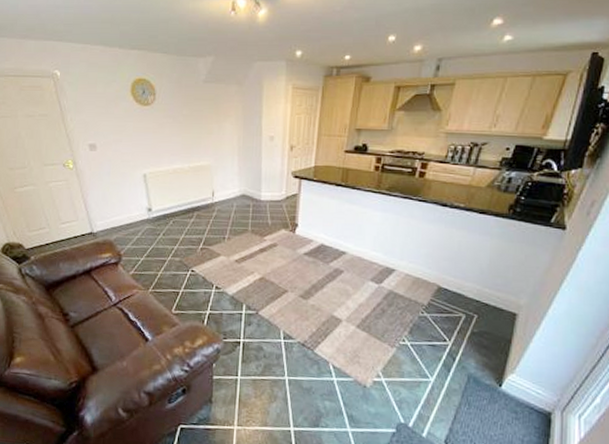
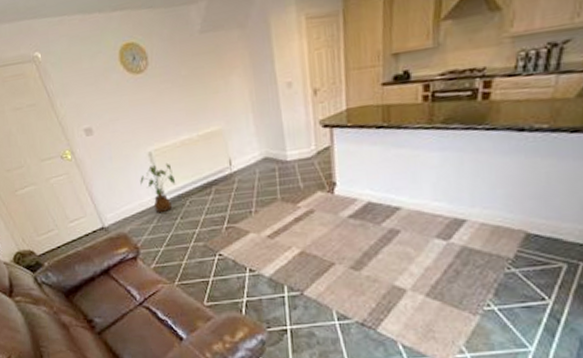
house plant: none [132,185,163,228] -> present [140,162,175,213]

